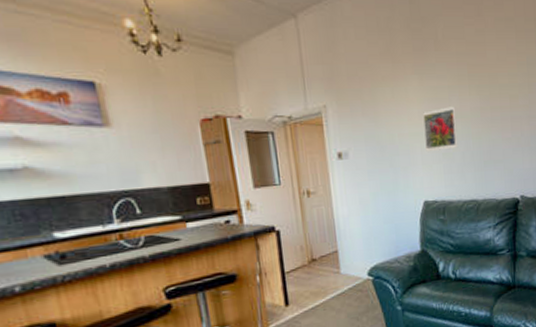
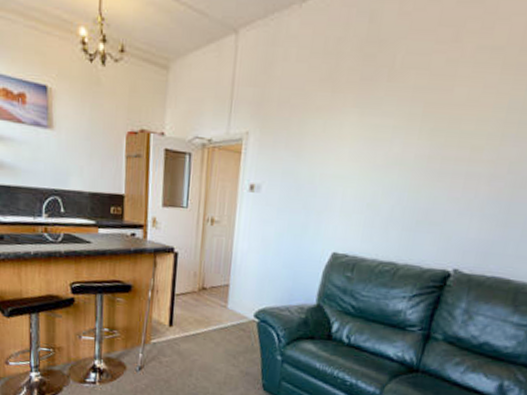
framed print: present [423,106,458,151] -> none [348,150,397,200]

